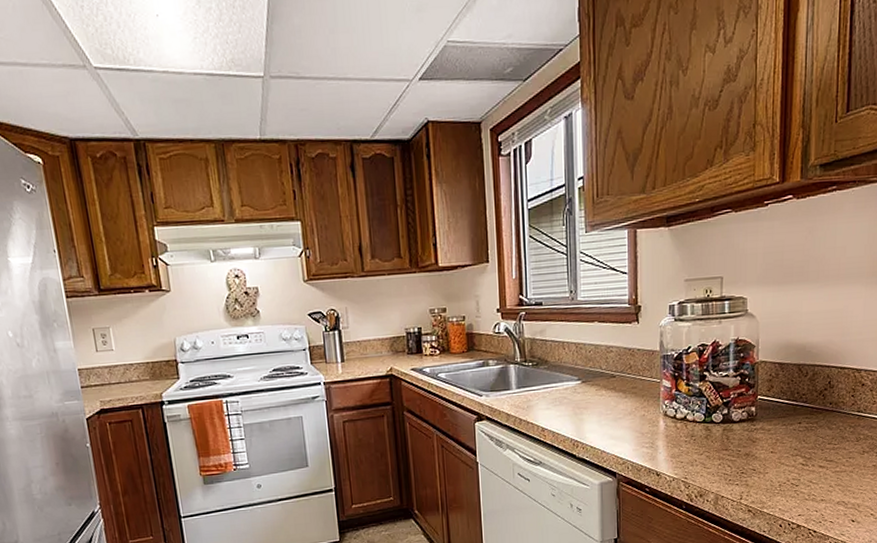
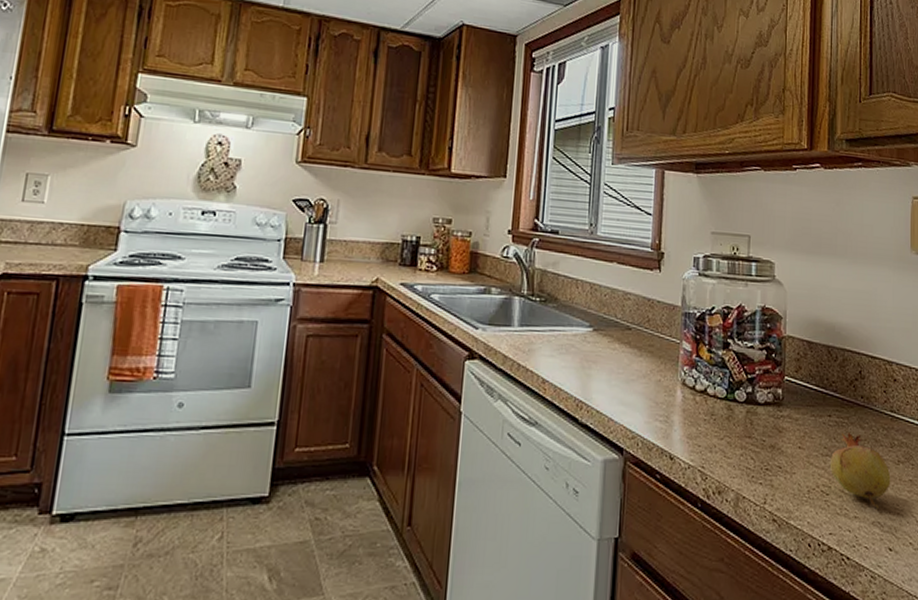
fruit: none [800,433,856,492] -> present [830,431,891,509]

